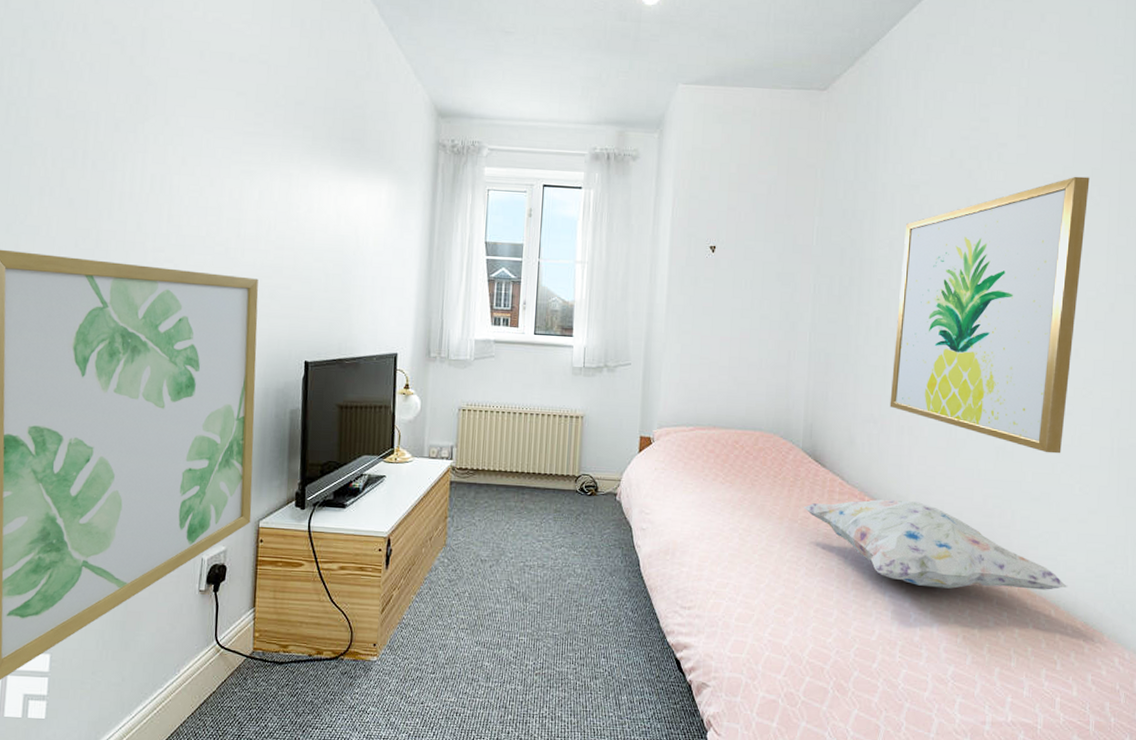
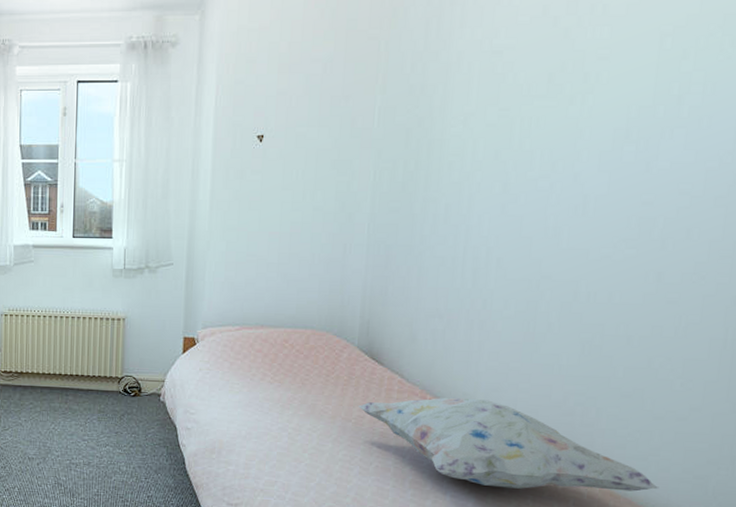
wall art: present [889,176,1090,454] -> none [458,25,721,347]

